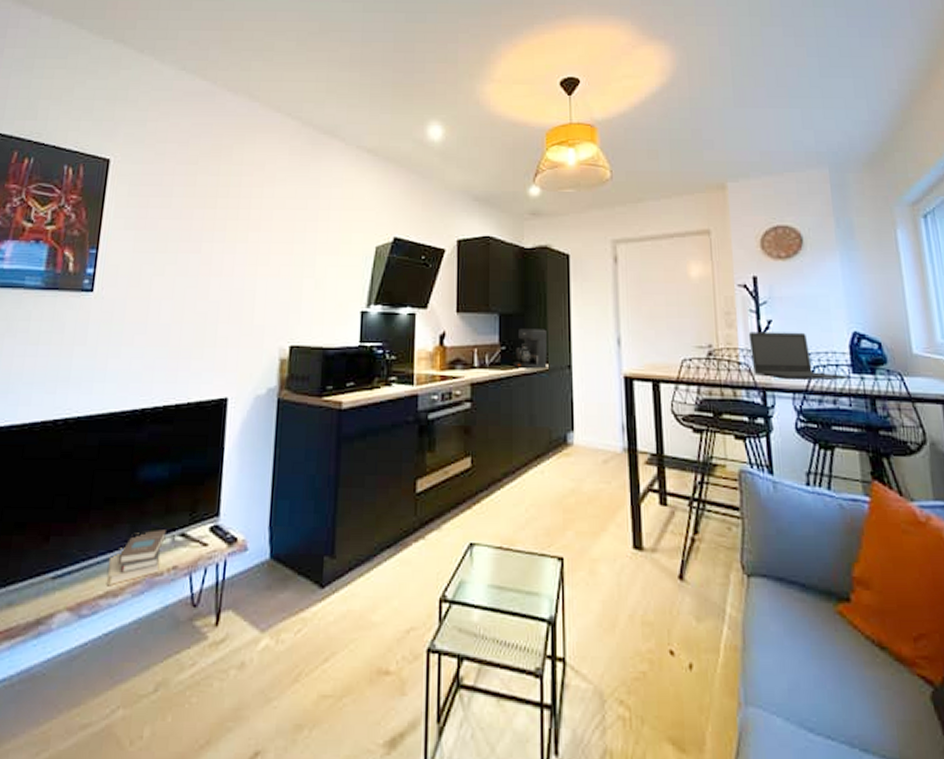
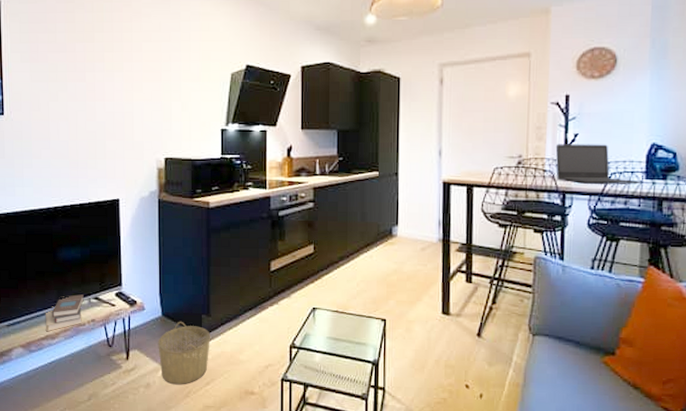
basket: none [261,566,334,663] -> present [158,321,210,385]
coffee maker: present [513,328,547,369] -> none [348,142,378,176]

